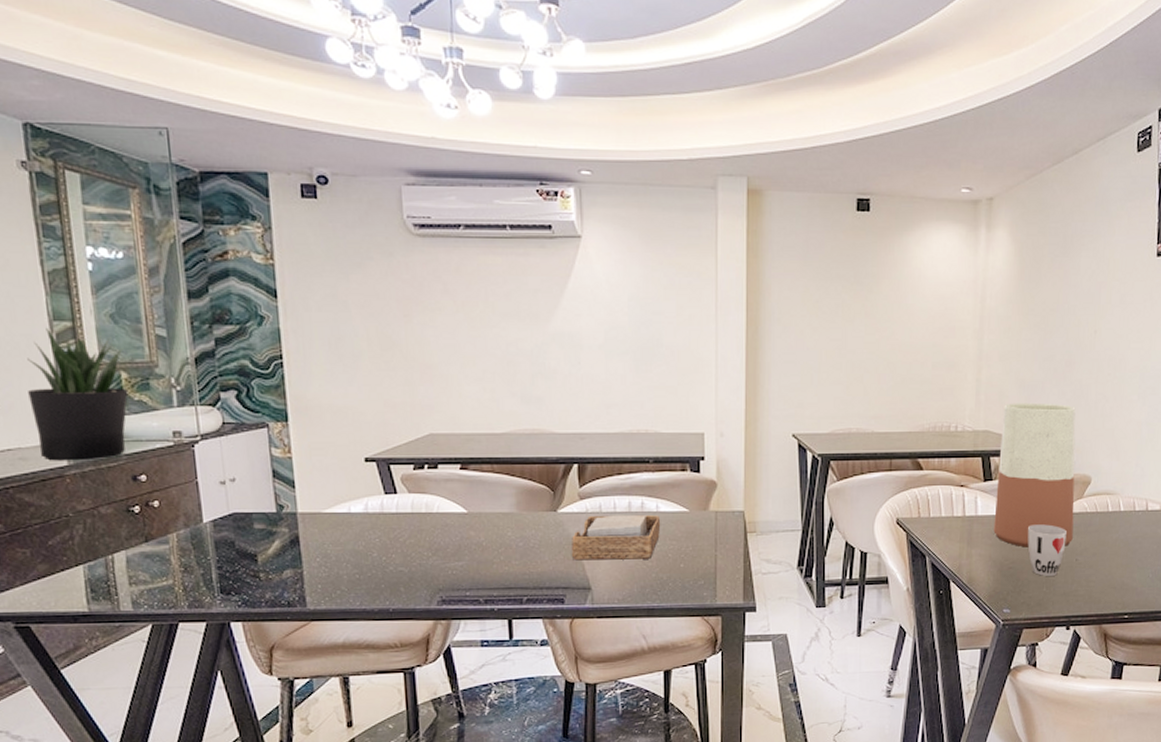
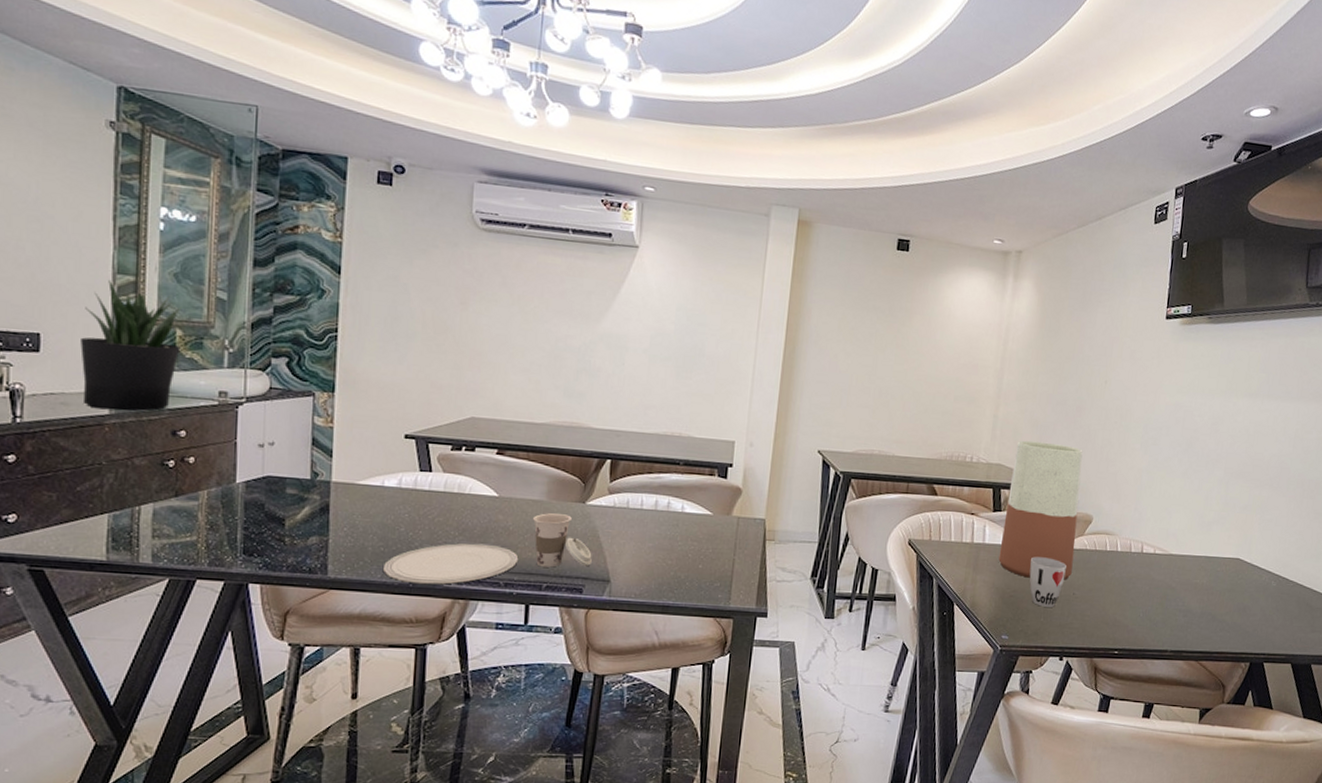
plate: none [360,562,496,609] -> present [382,543,519,585]
cup: none [506,525,570,580] -> present [533,513,592,568]
napkin holder: present [571,514,661,561] -> none [594,510,685,557]

